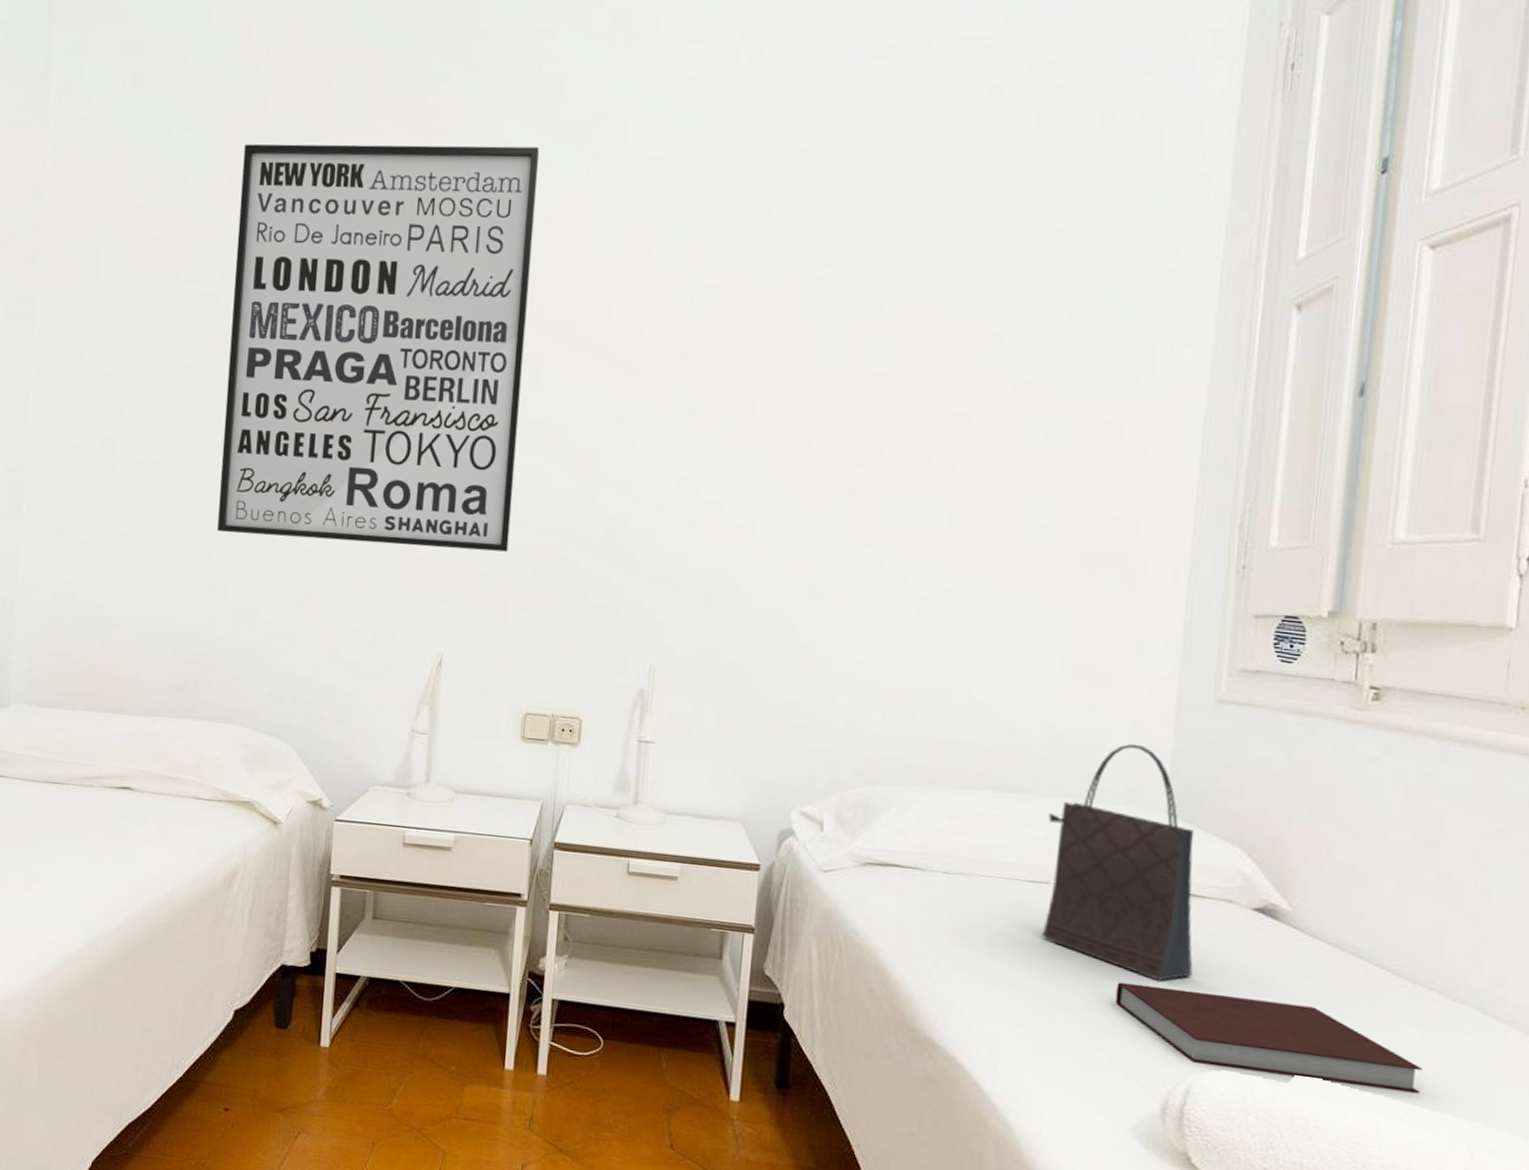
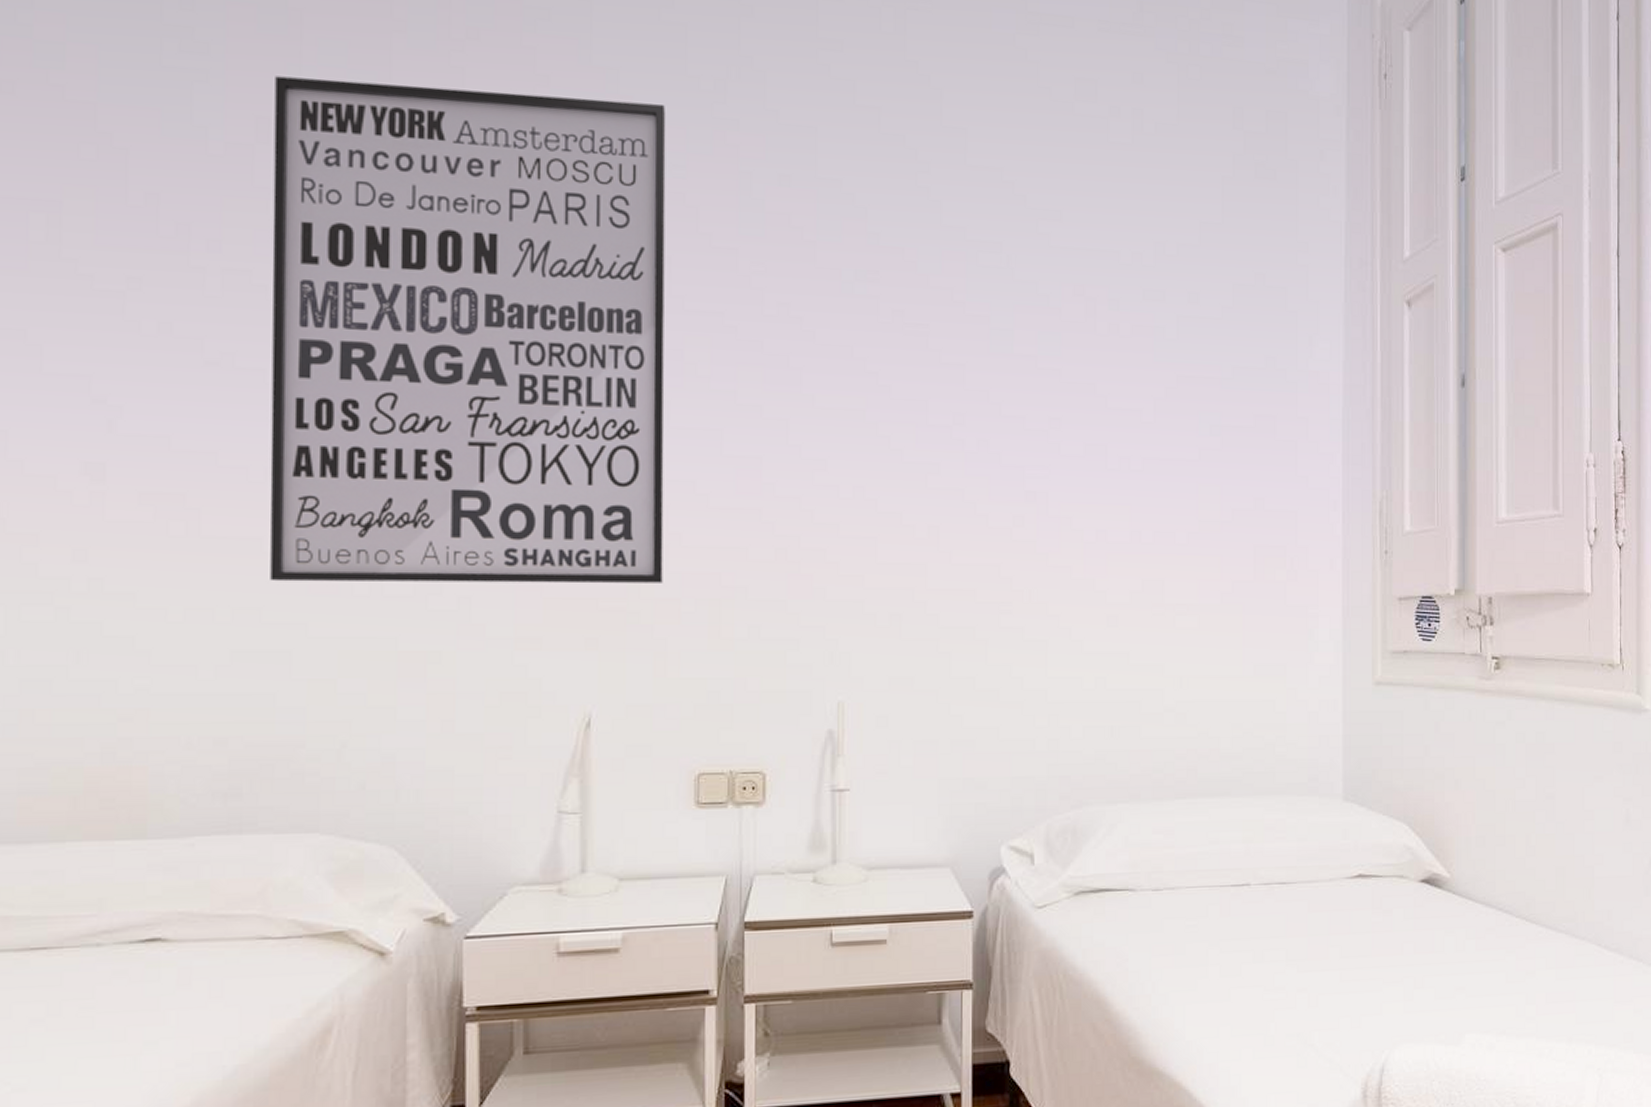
handbag: present [1042,743,1194,981] -> none [1243,733,1378,966]
notebook: present [1115,982,1422,1094] -> none [1316,965,1559,1040]

